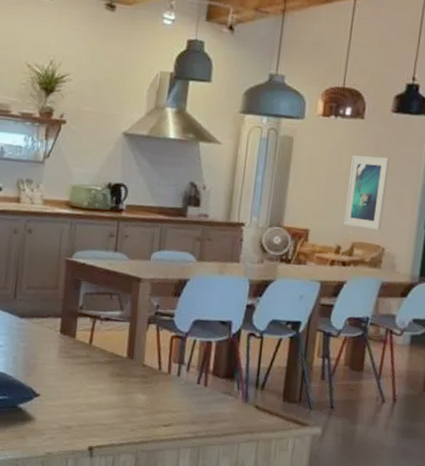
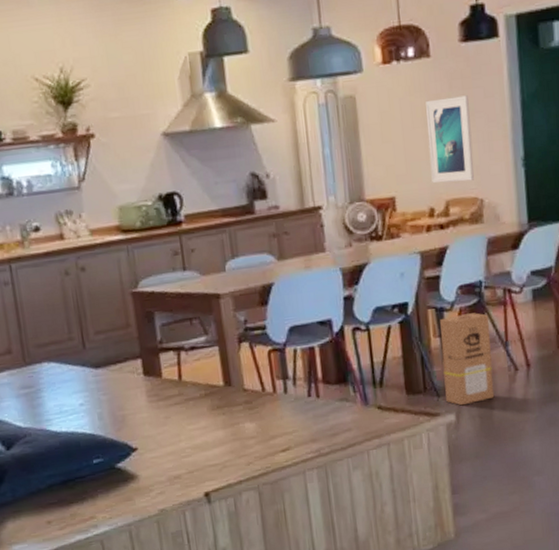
cardboard box: none [316,342,369,422] -> present [440,312,495,406]

